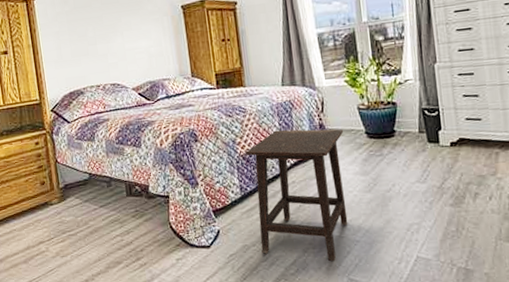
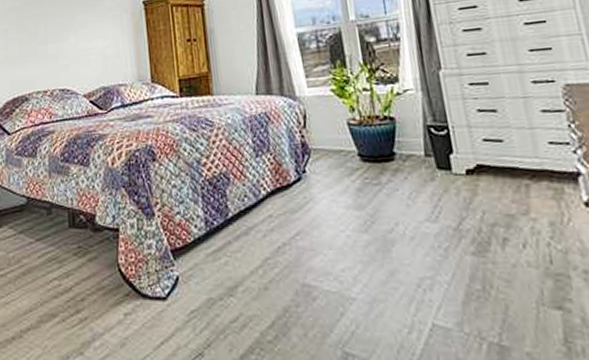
side table: present [246,129,348,262] -> none [213,148,340,327]

